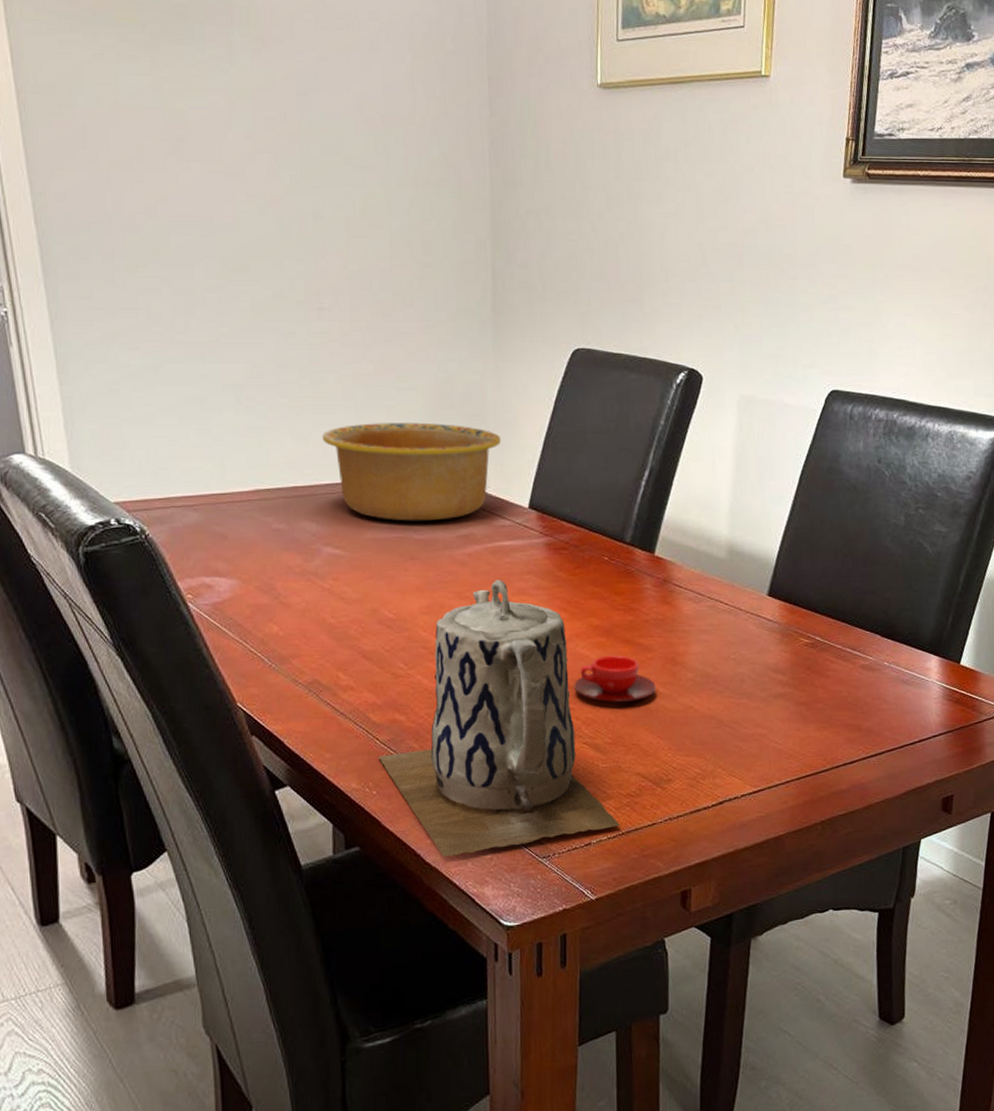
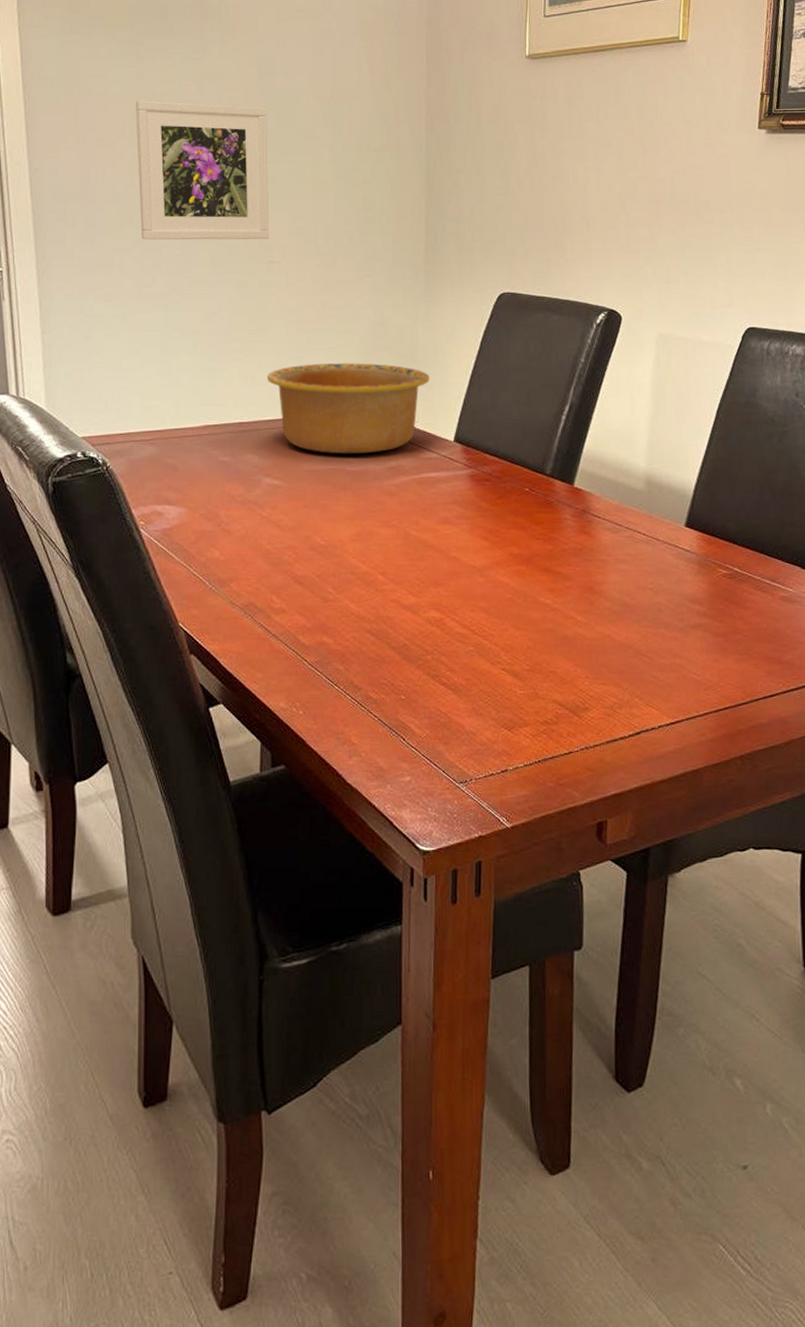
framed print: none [155,115,319,284] -> present [136,100,270,240]
teapot: present [378,580,620,857] -> none [306,509,537,778]
teacup: present [574,655,656,702] -> none [494,583,574,630]

